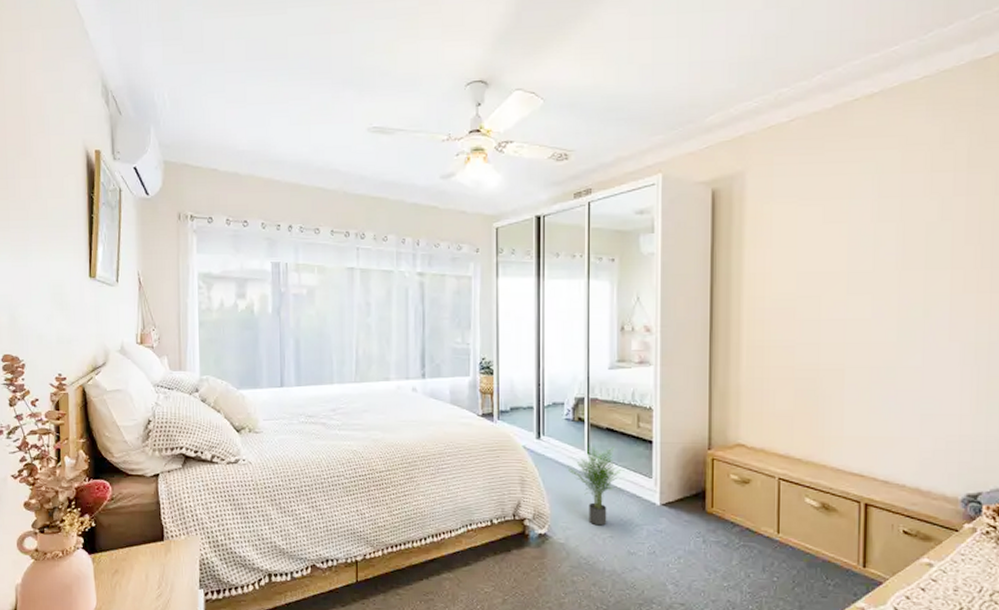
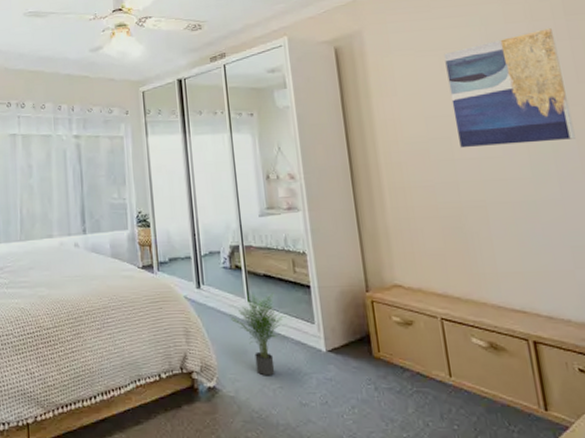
wall art: none [828,181,952,308] -> present [444,28,576,148]

